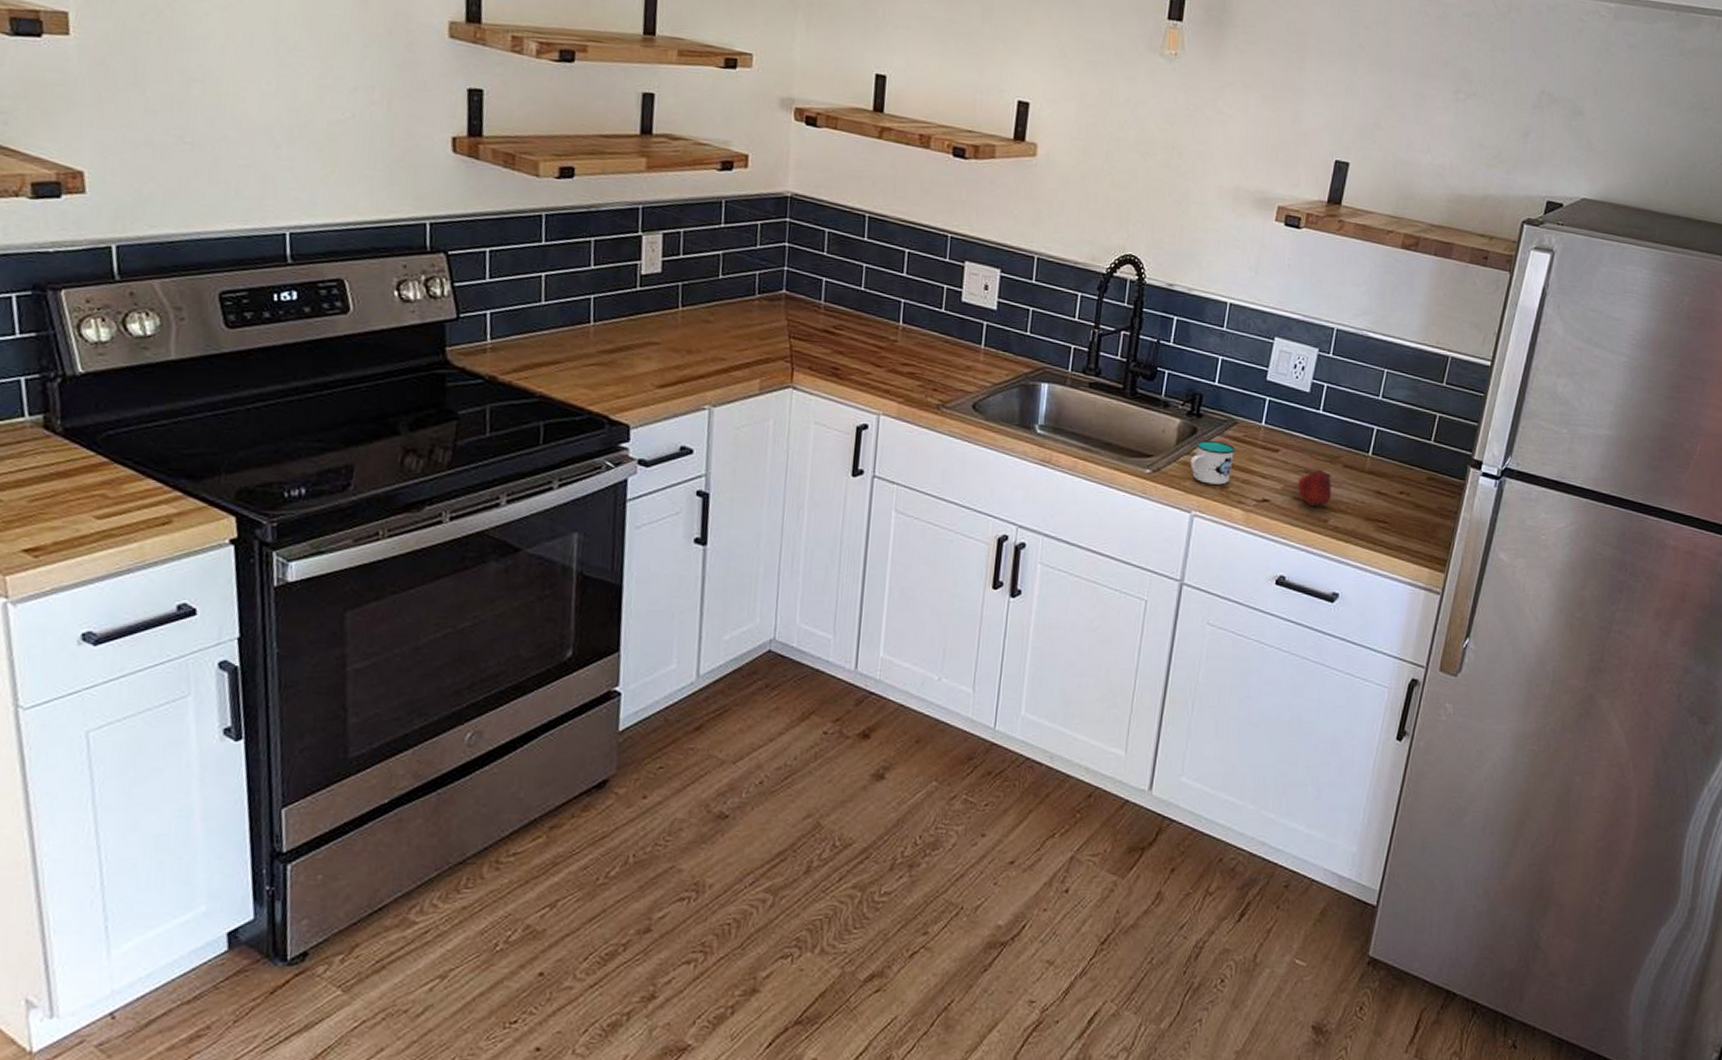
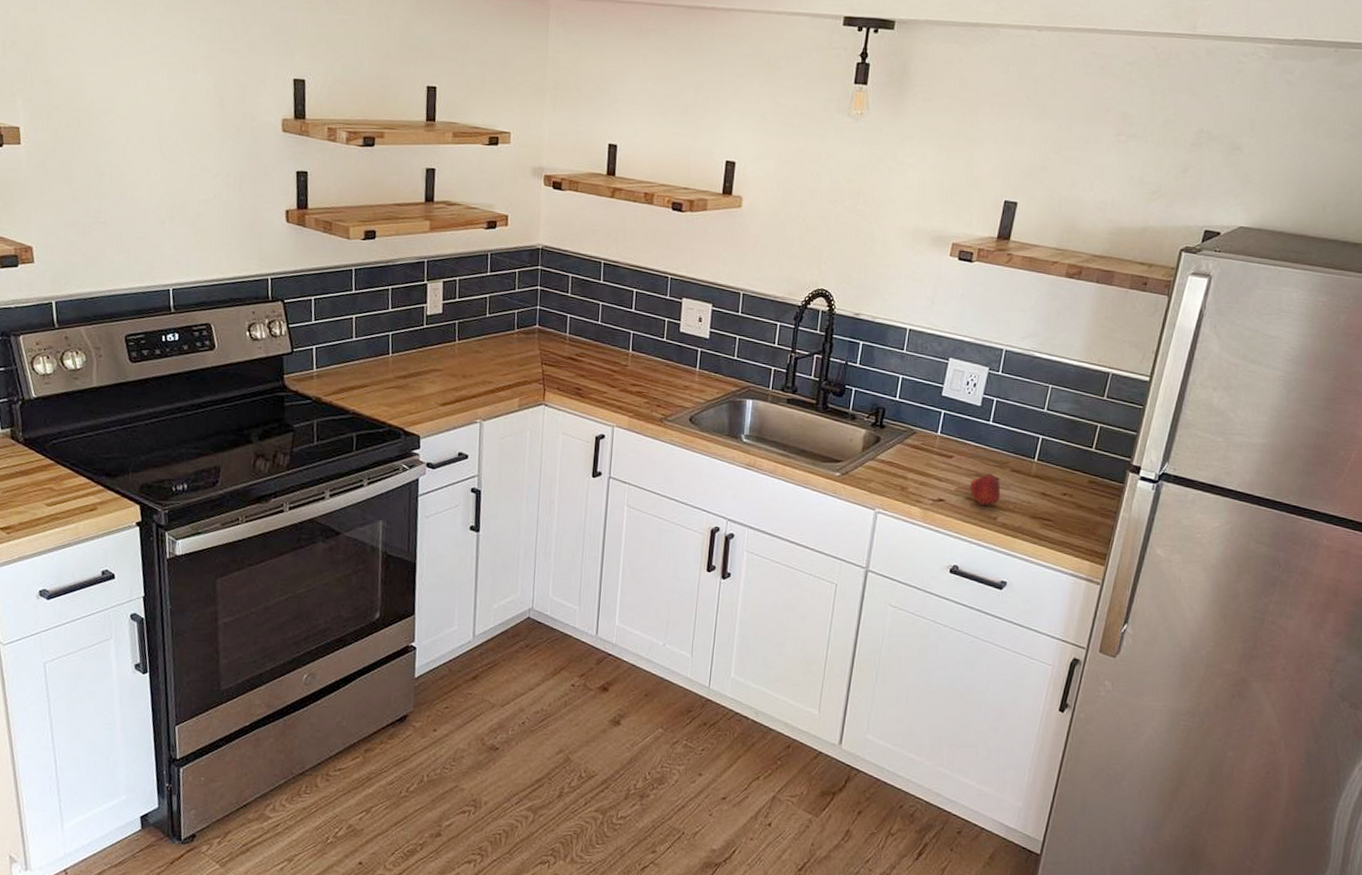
mug: present [1190,439,1236,485] -> none [874,447,914,486]

